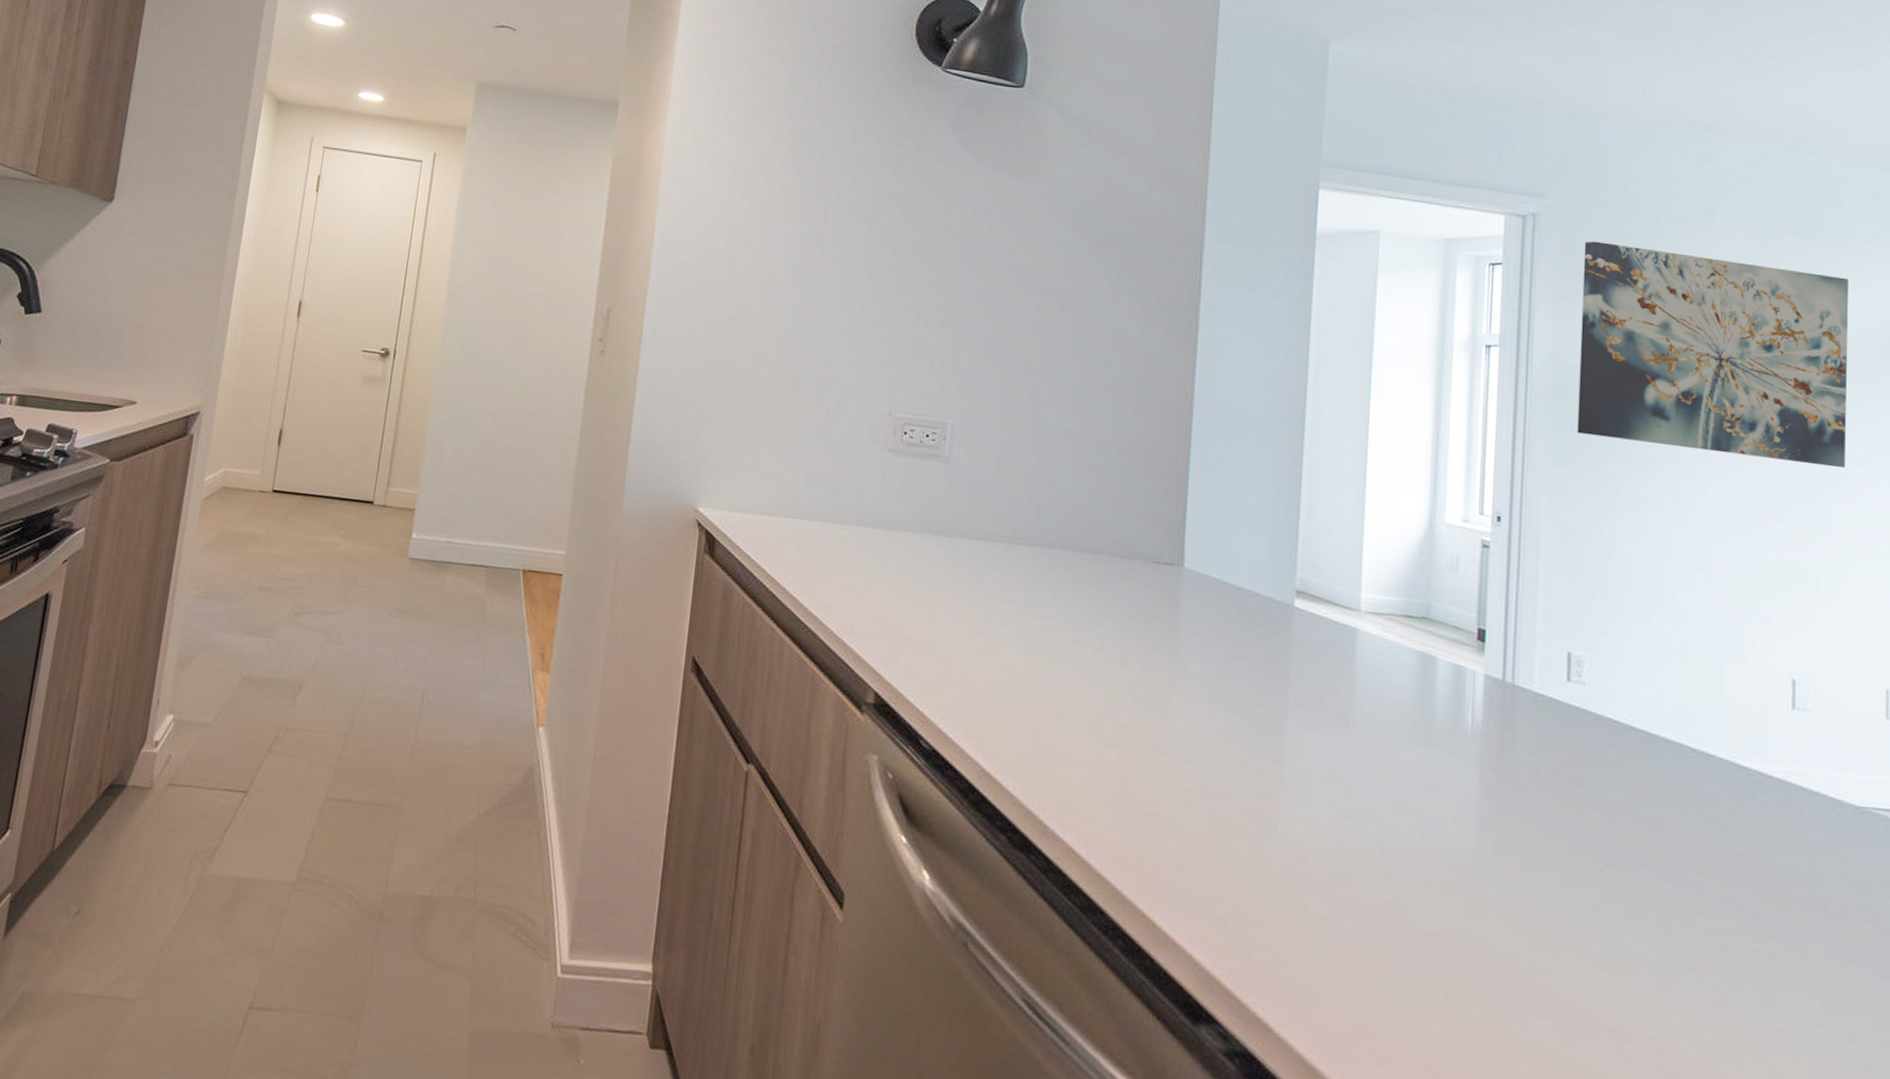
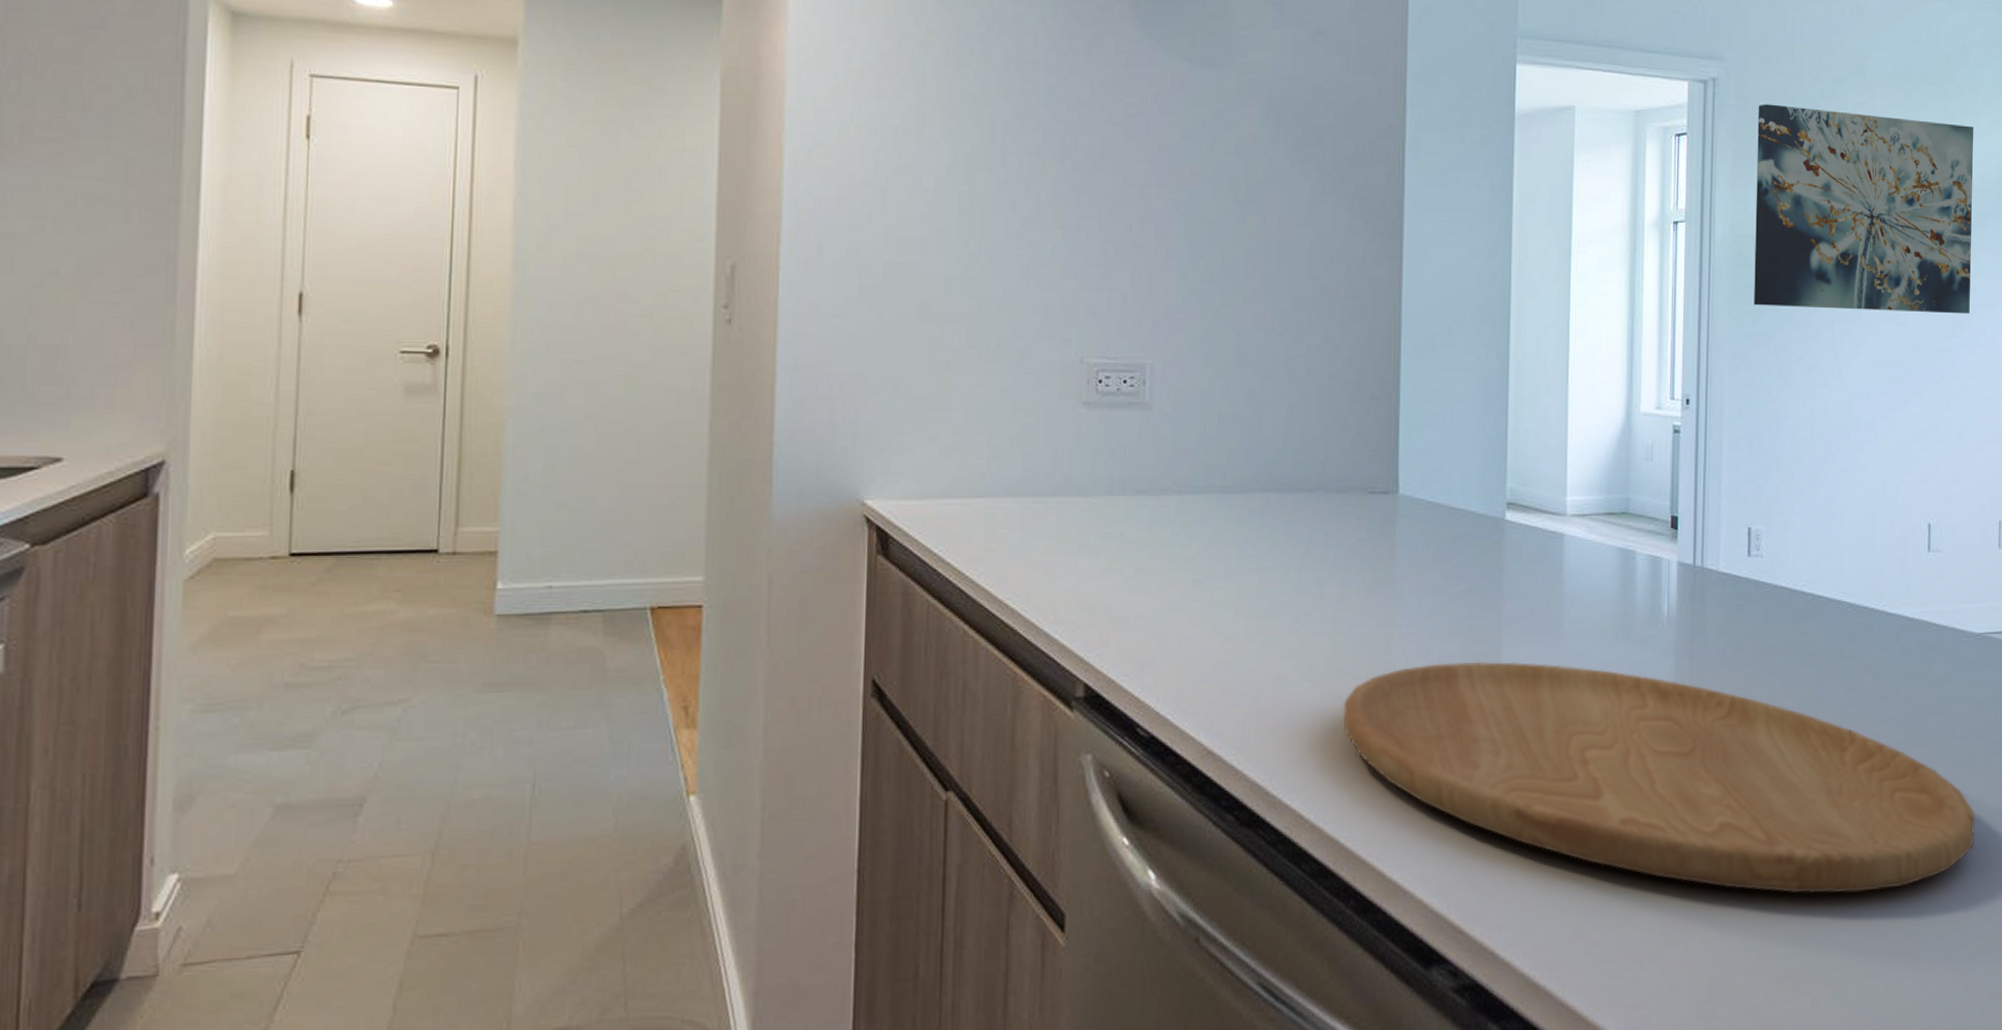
cutting board: none [1118,730,1858,1065] -> present [1343,661,1976,894]

